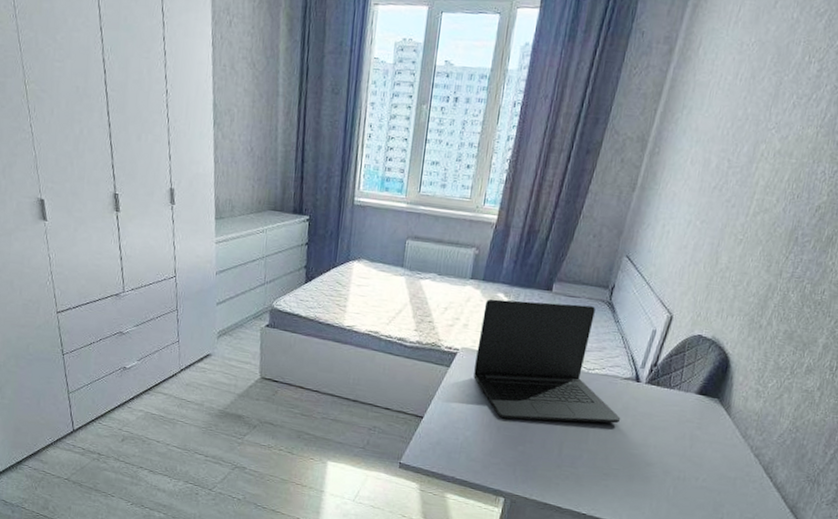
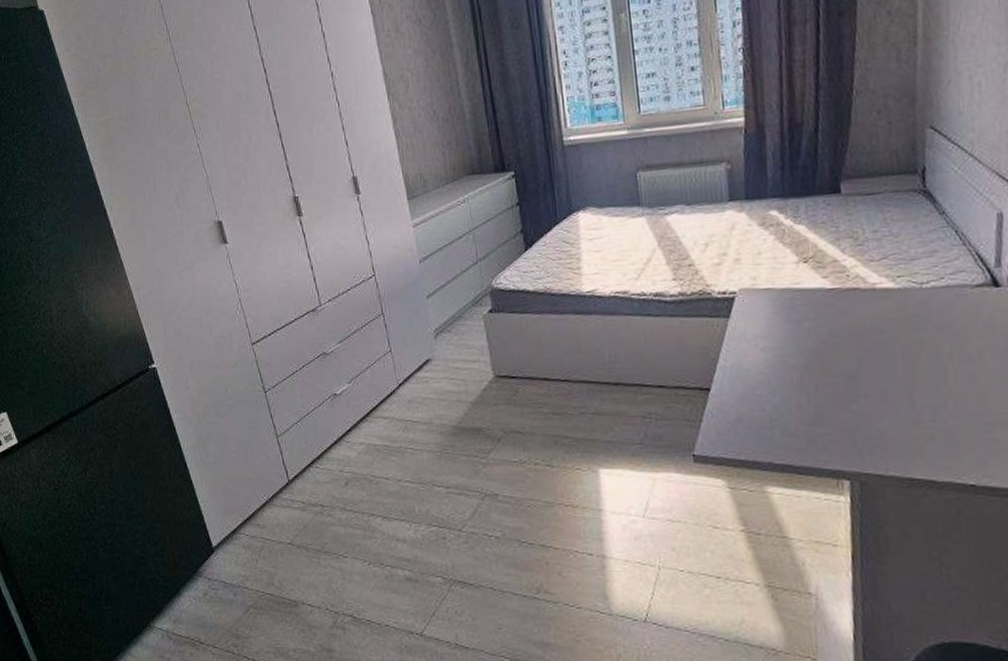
laptop: present [473,299,621,424] -> none [755,200,988,372]

